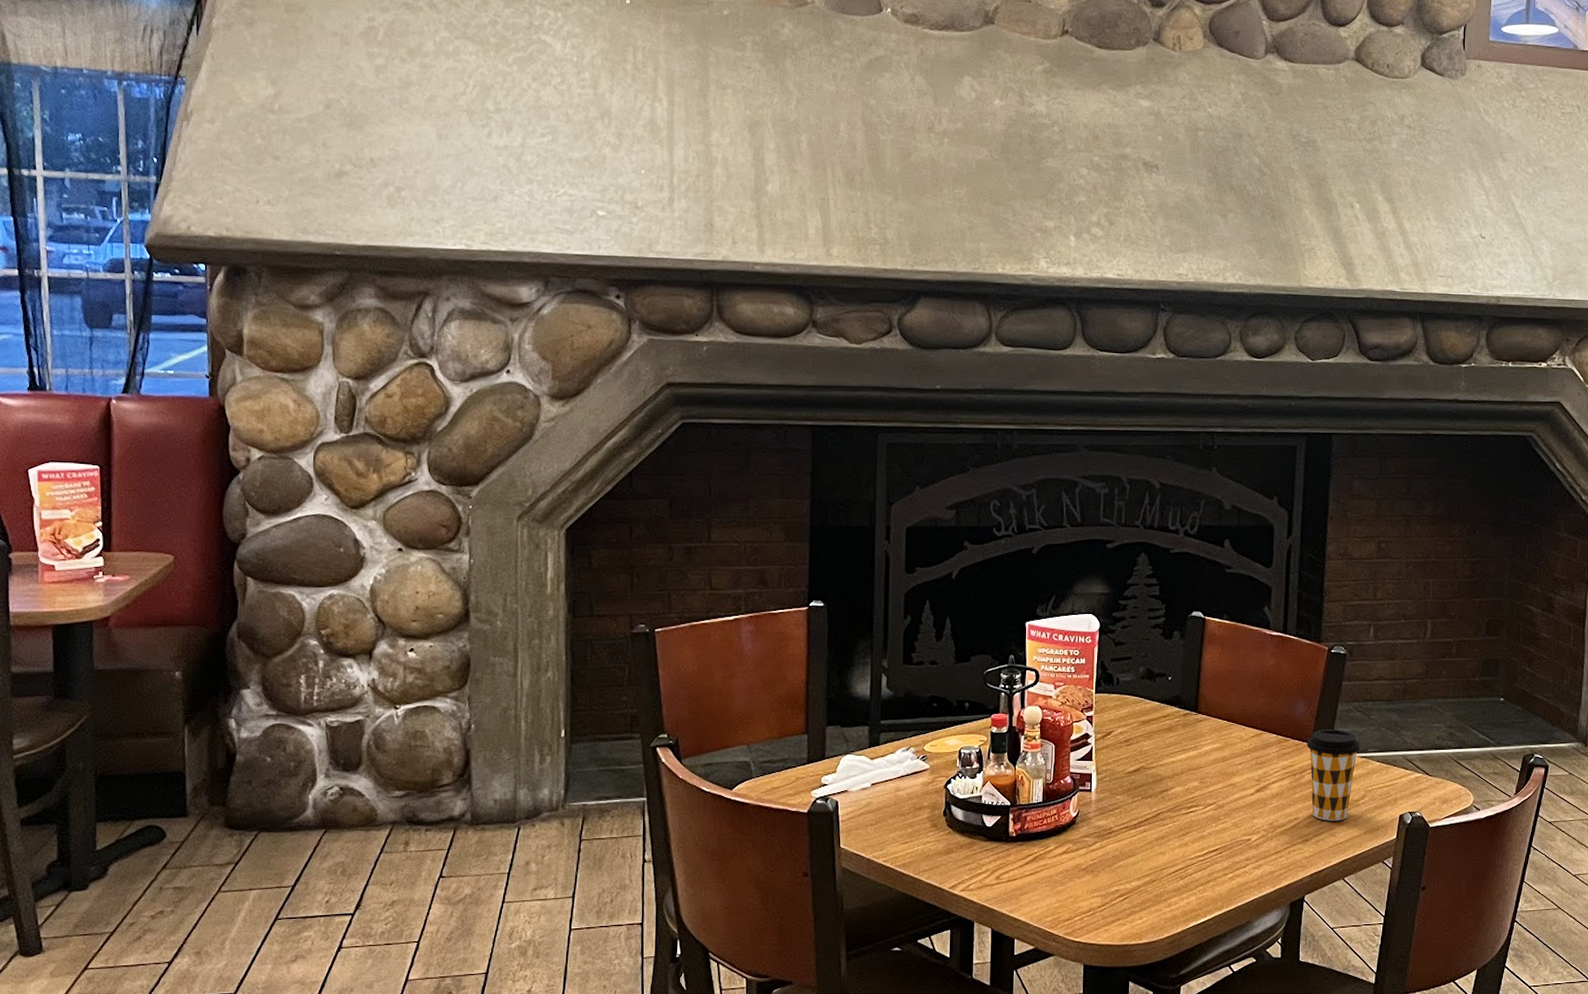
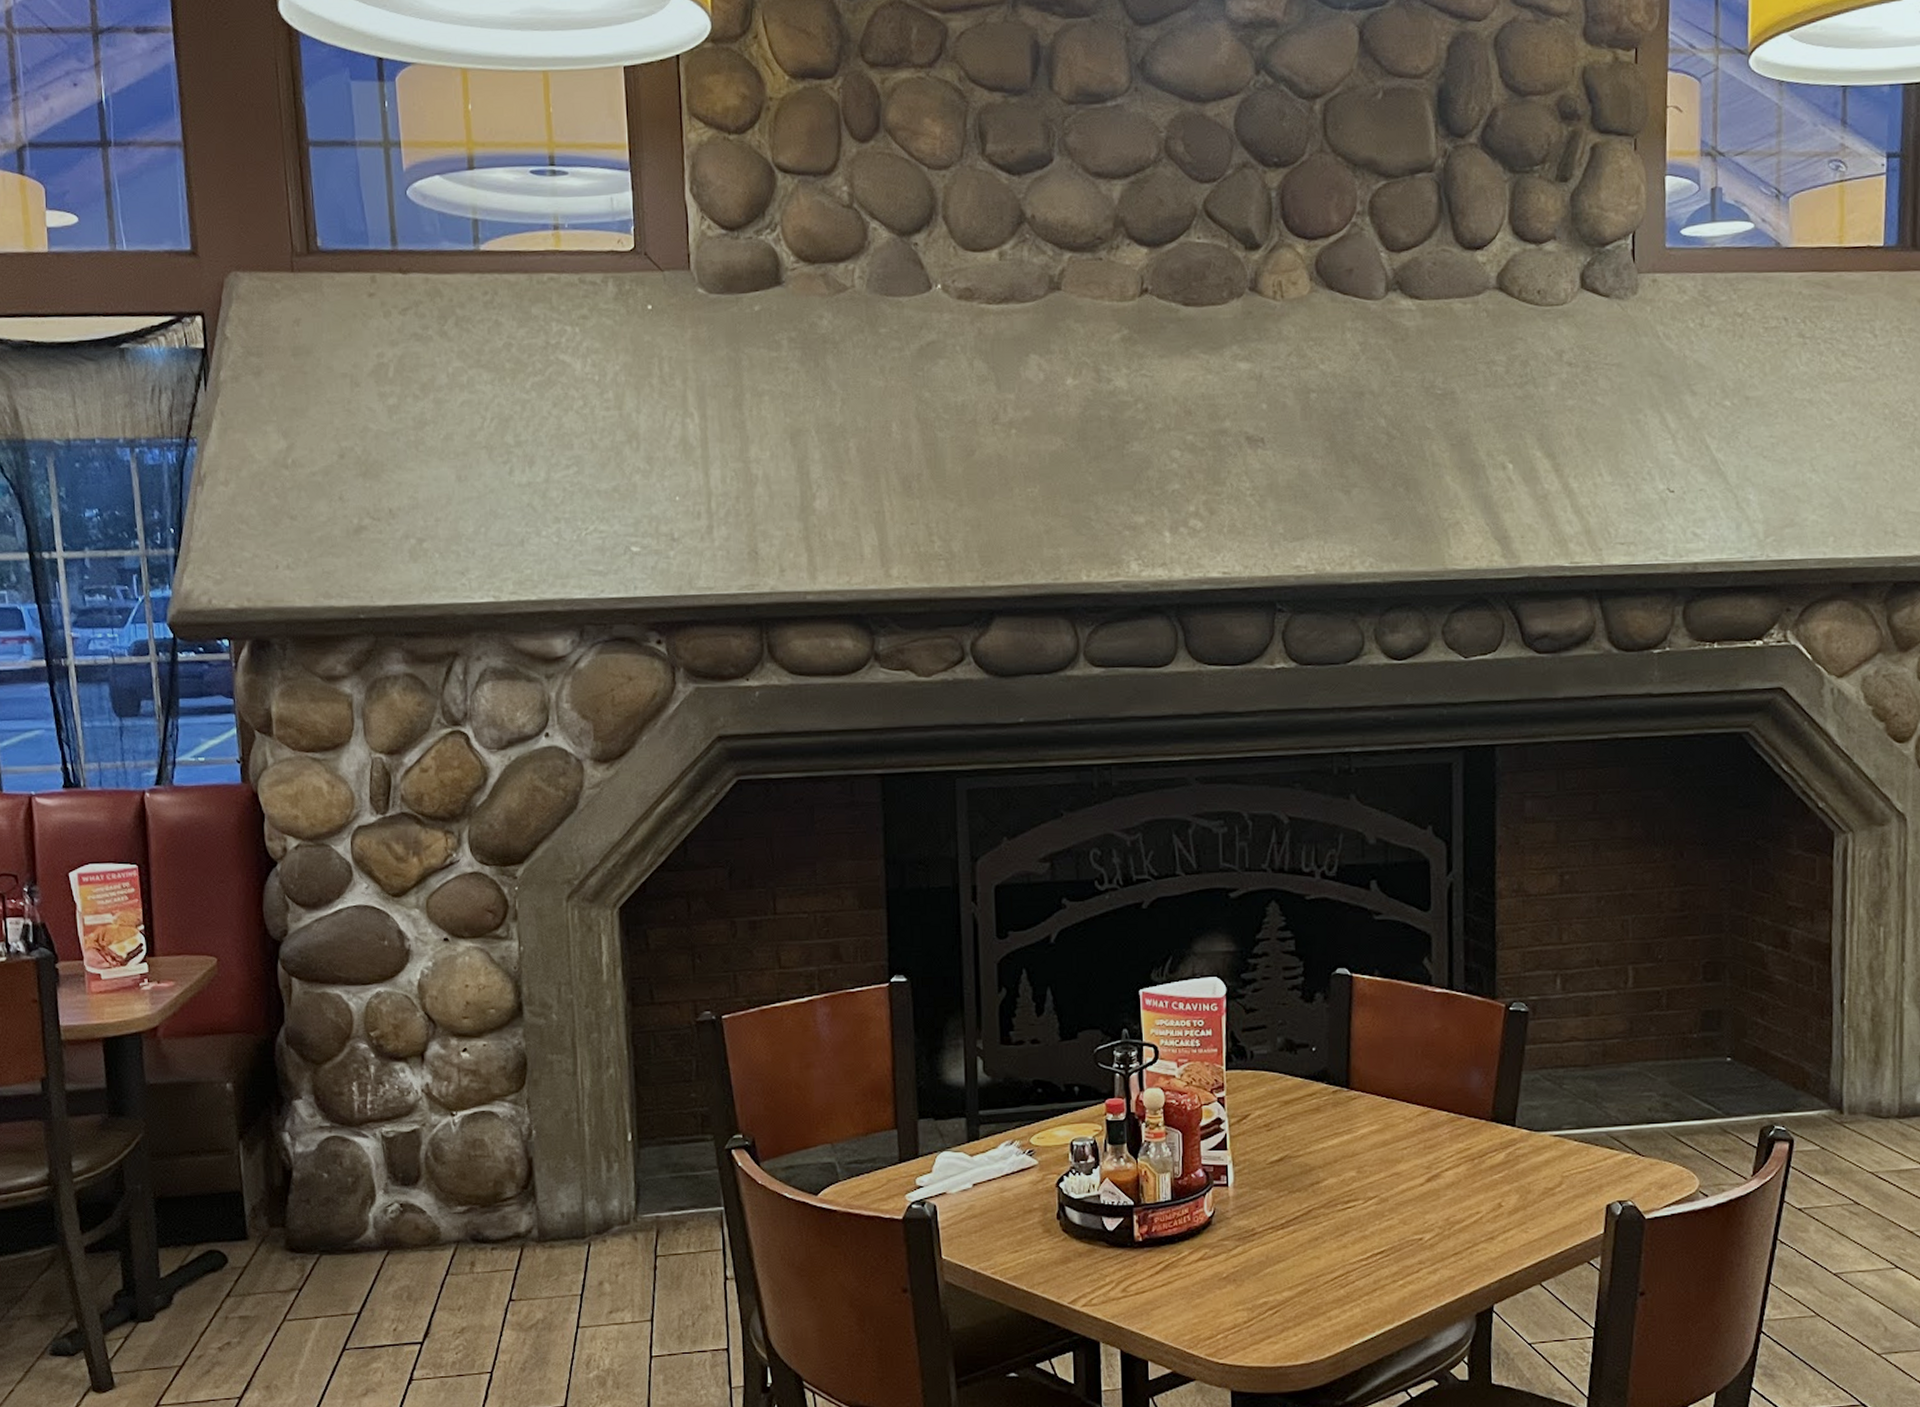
coffee cup: present [1306,729,1361,821] -> none [1485,1103,1553,1214]

